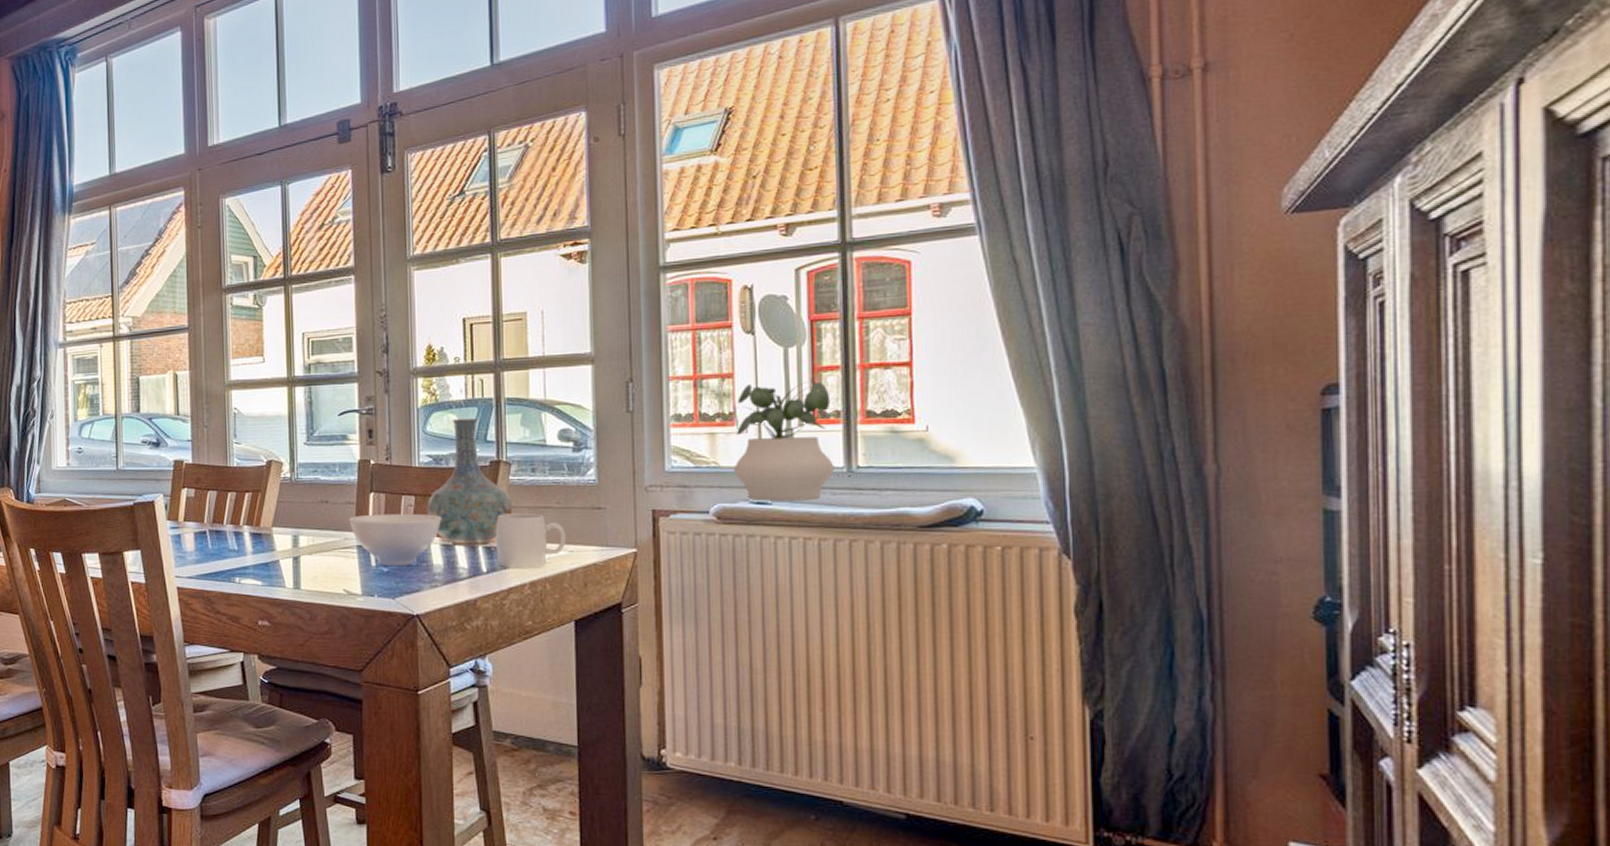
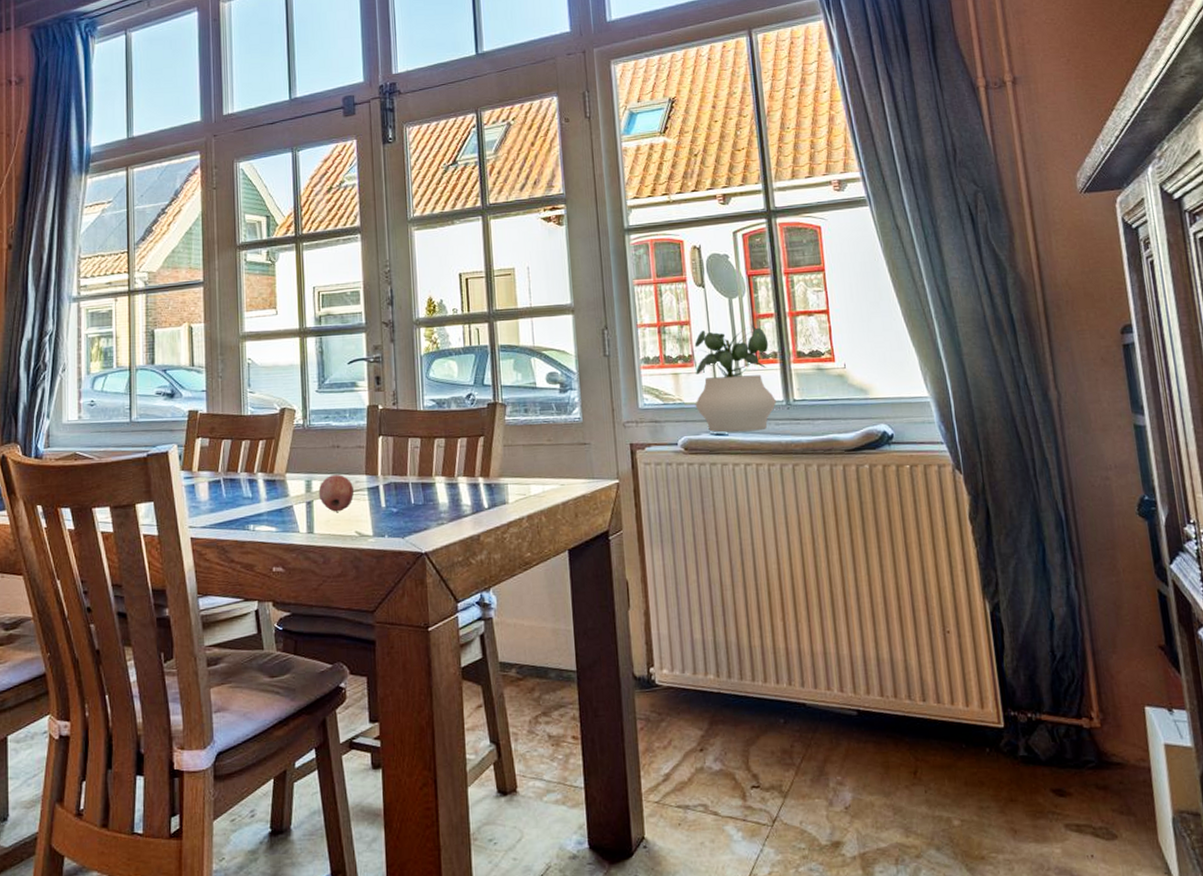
fruit: none [306,530,343,569] -> present [318,474,355,512]
bowl: present [349,513,442,567] -> none [360,455,446,507]
vase: present [426,418,513,547] -> none [431,364,510,485]
mug: present [495,513,567,570] -> none [494,450,558,505]

